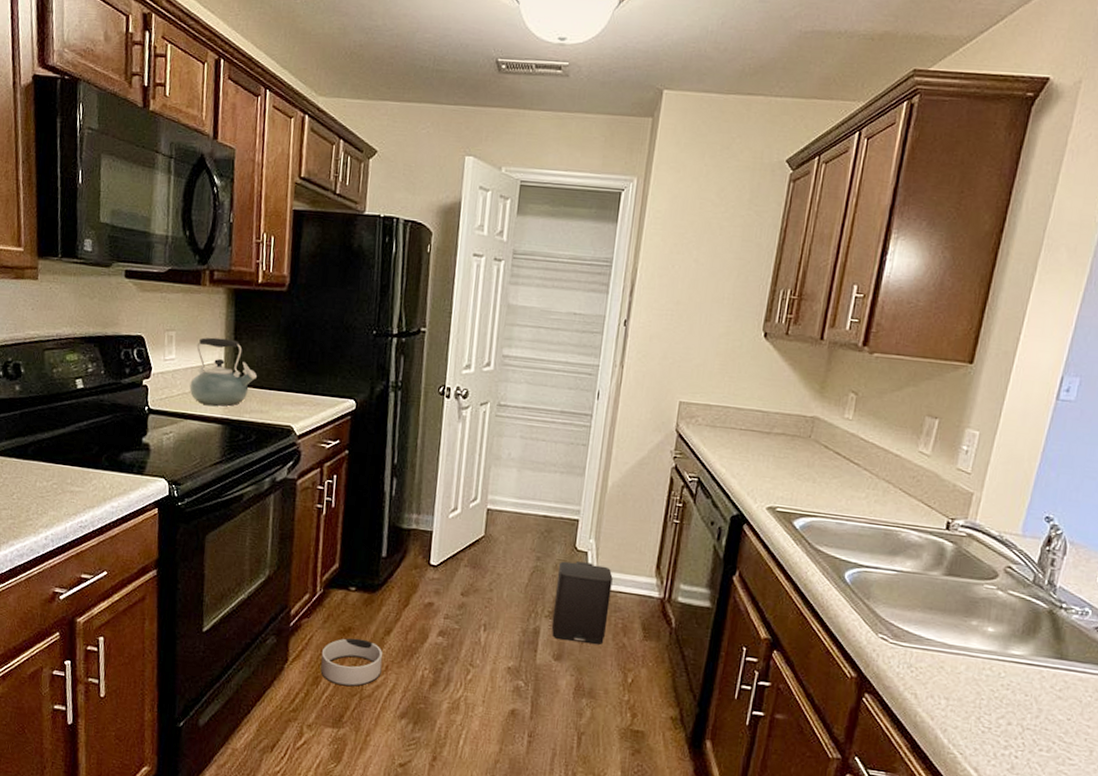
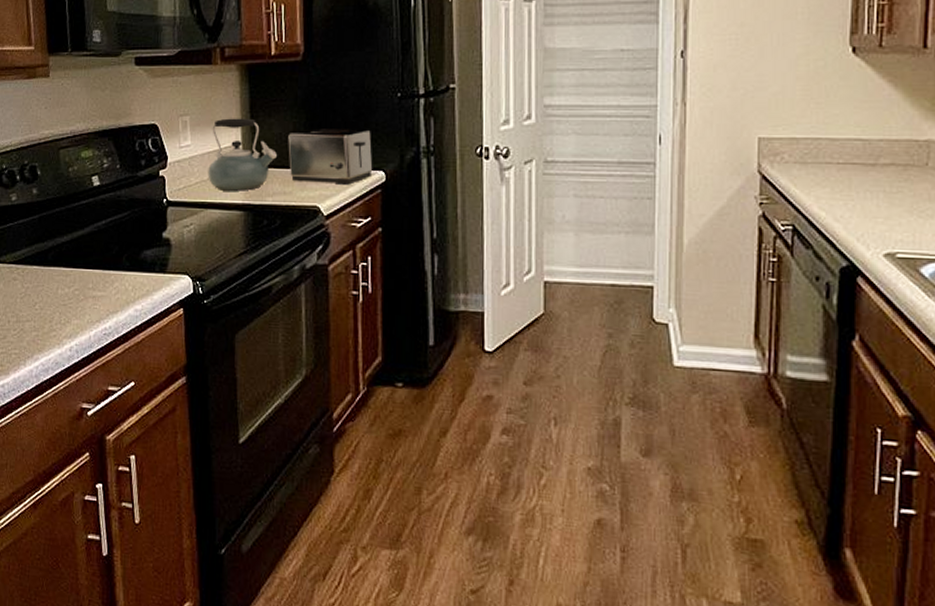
toaster: none [268,354,346,409] -> present [288,127,373,185]
pet bowl: present [320,638,383,687] -> none [370,442,441,500]
pedal bin: present [551,561,613,645] -> none [634,336,702,434]

